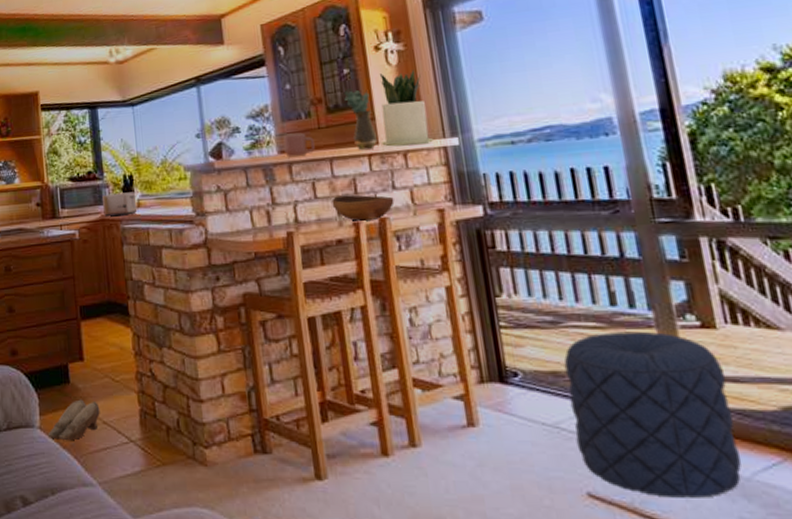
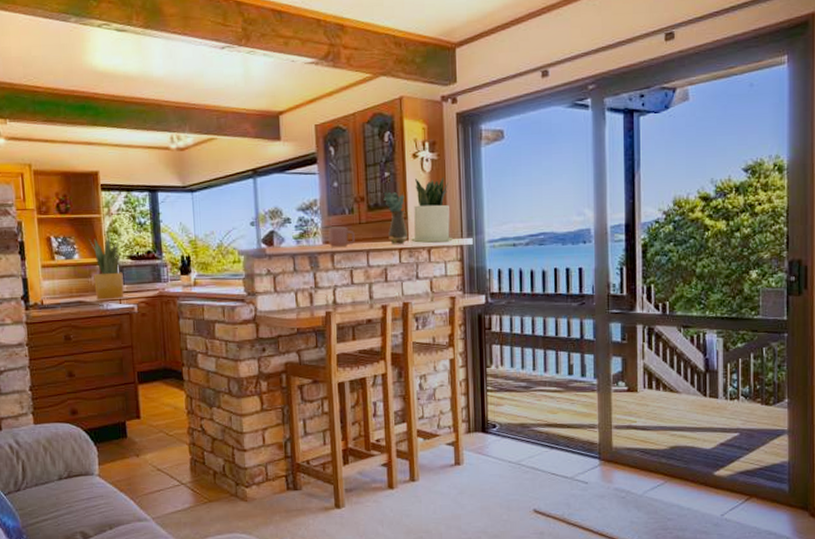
planter: none [30,158,65,227] -> present [90,236,124,300]
slippers: present [47,399,100,441] -> none [106,451,155,486]
toaster: present [102,192,137,217] -> none [161,271,194,294]
bowl: present [331,194,395,221] -> none [365,282,417,304]
pouf: present [563,331,742,498] -> none [530,394,639,510]

